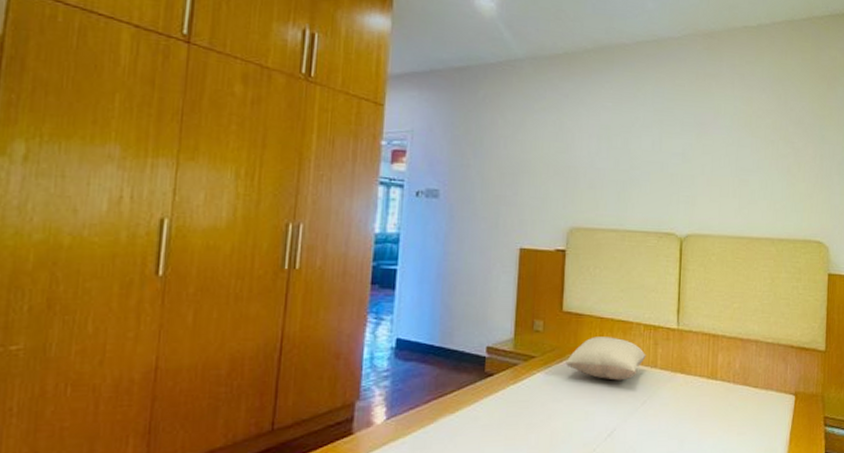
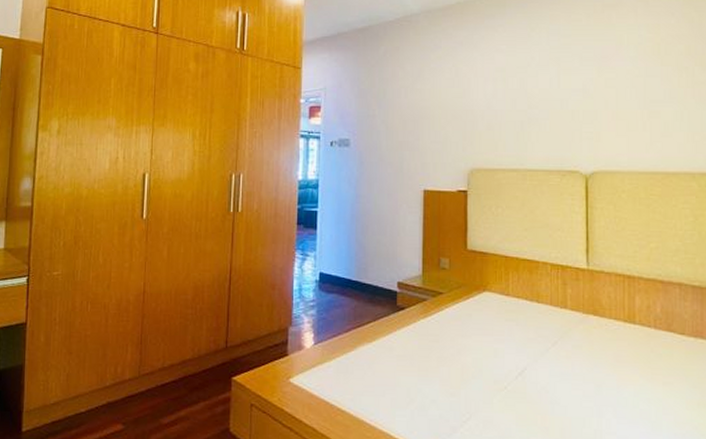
pillow: present [565,337,646,381] -> none [472,275,555,320]

